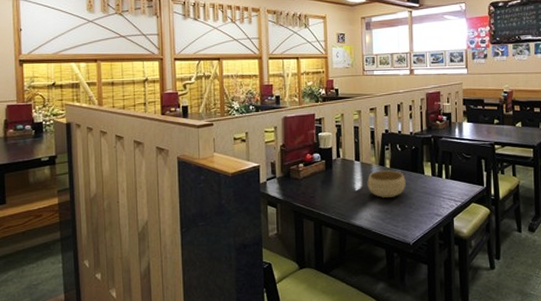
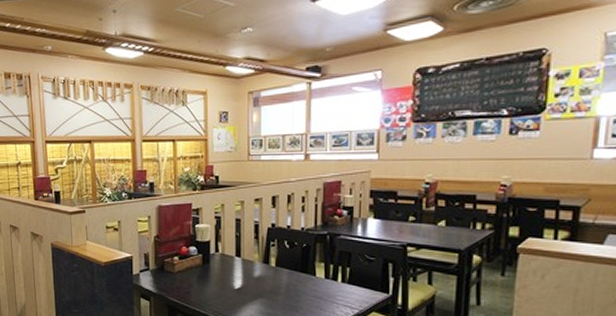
bowl: present [367,170,406,199] -> none [248,269,293,300]

